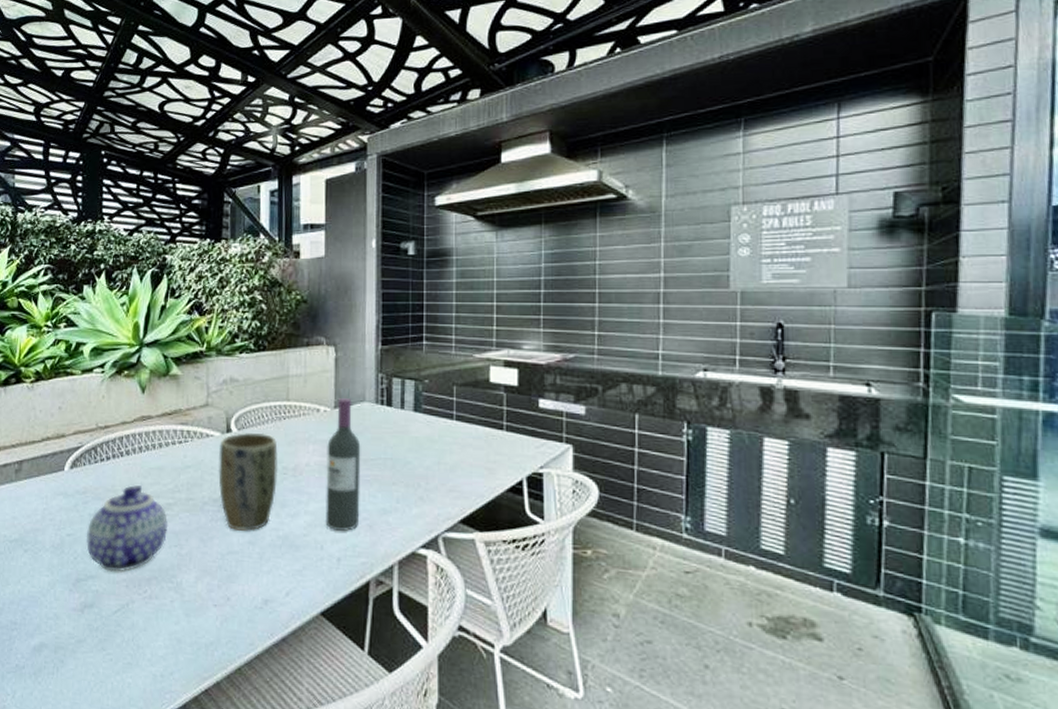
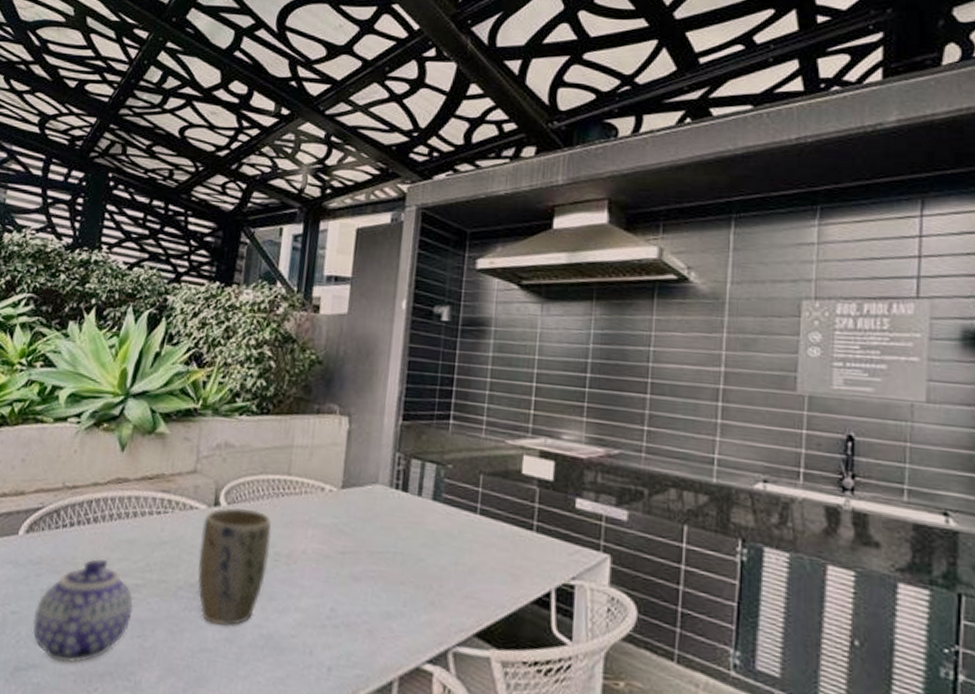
wine bottle: present [325,397,361,531] -> none [318,476,368,635]

